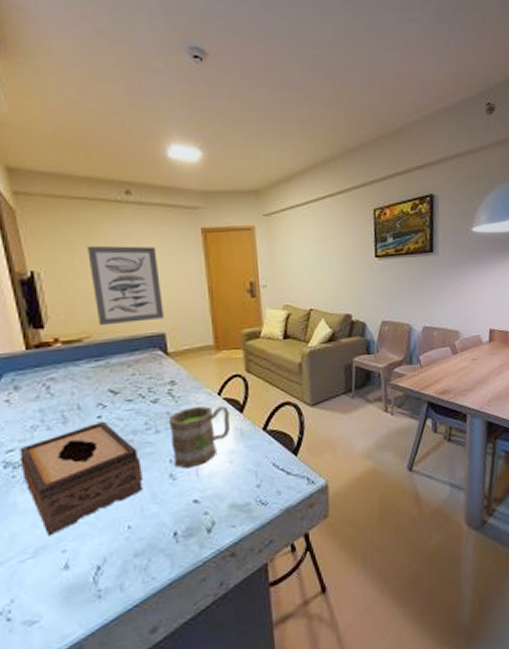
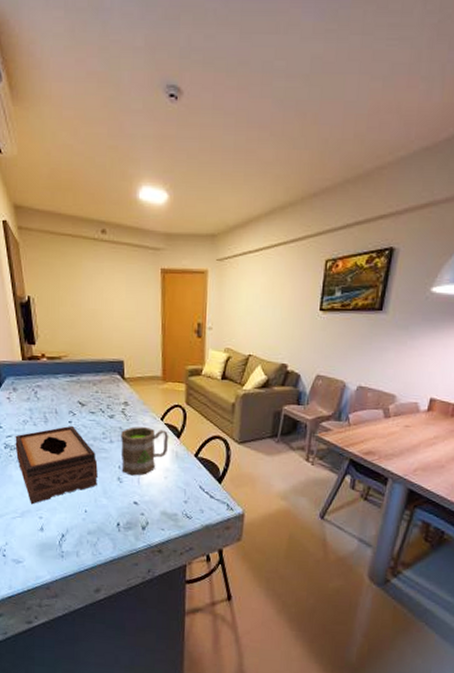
wall art: present [87,245,164,326] -> none [69,278,124,349]

